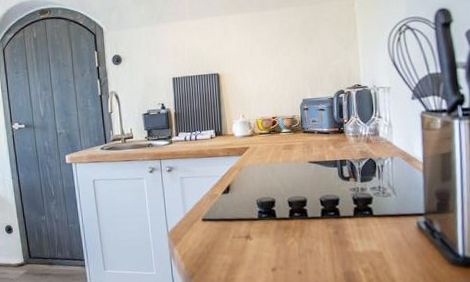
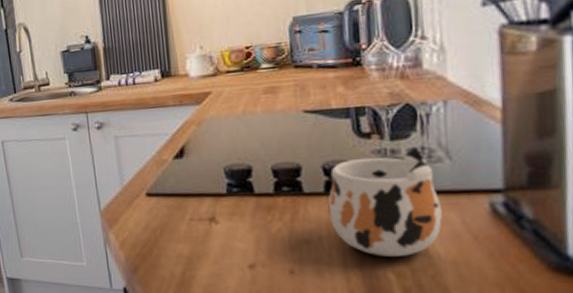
mug: none [323,187,391,259] -> present [328,148,442,257]

